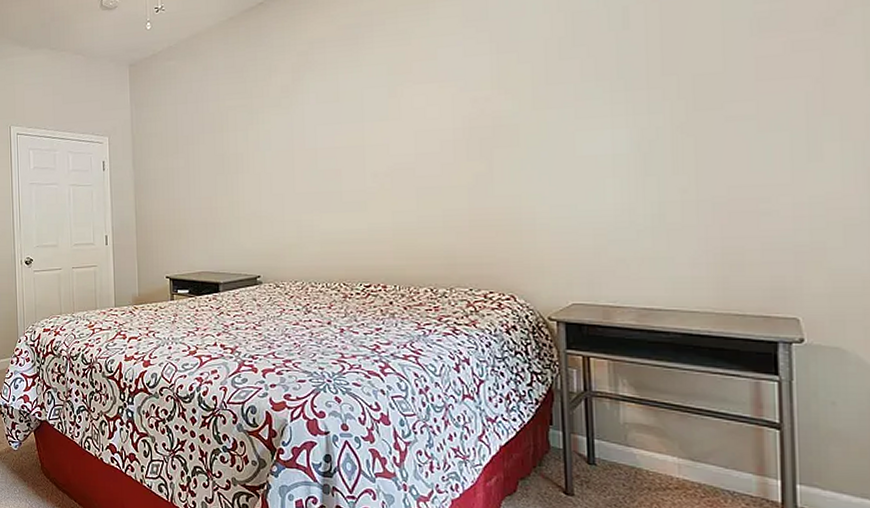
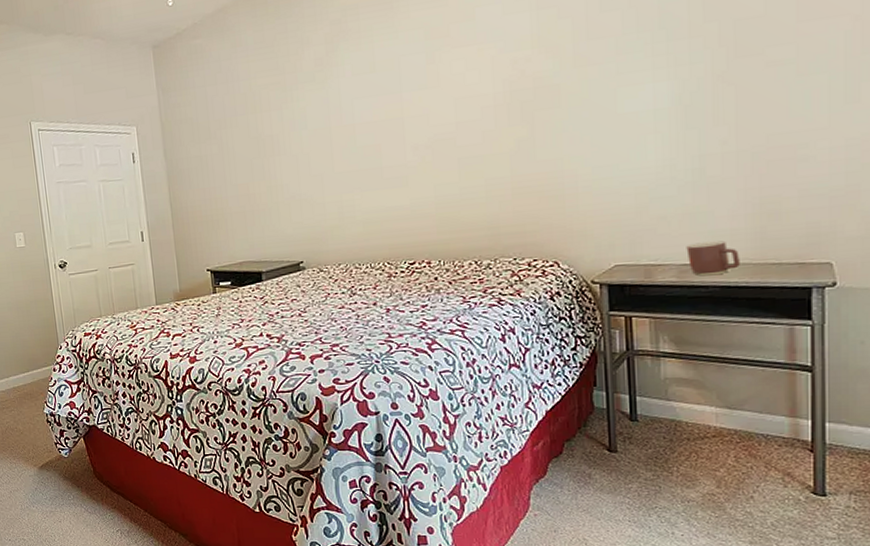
mug: none [646,288,702,322] -> present [686,240,740,277]

